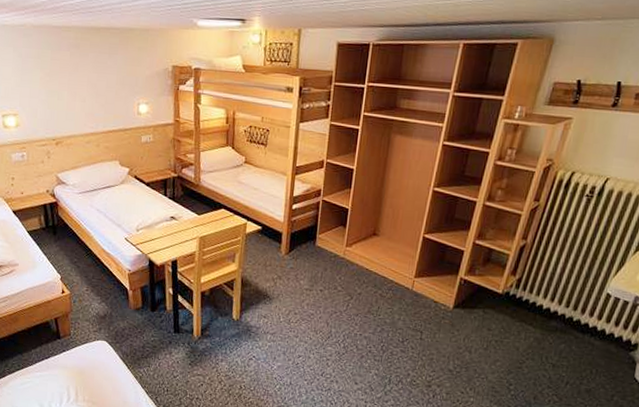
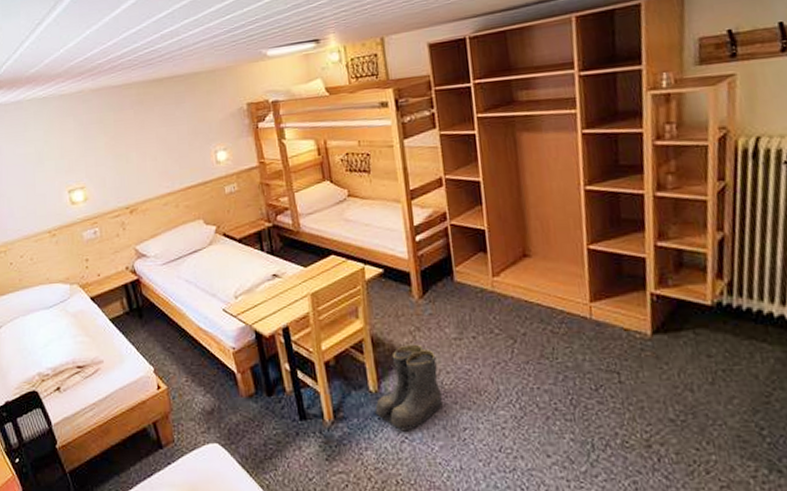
boots: none [234,288,289,352] -> present [375,344,443,432]

